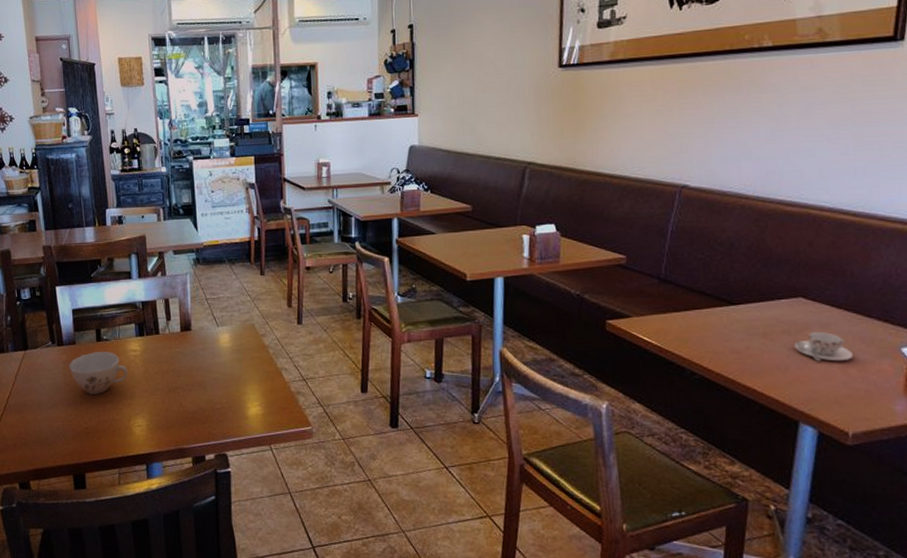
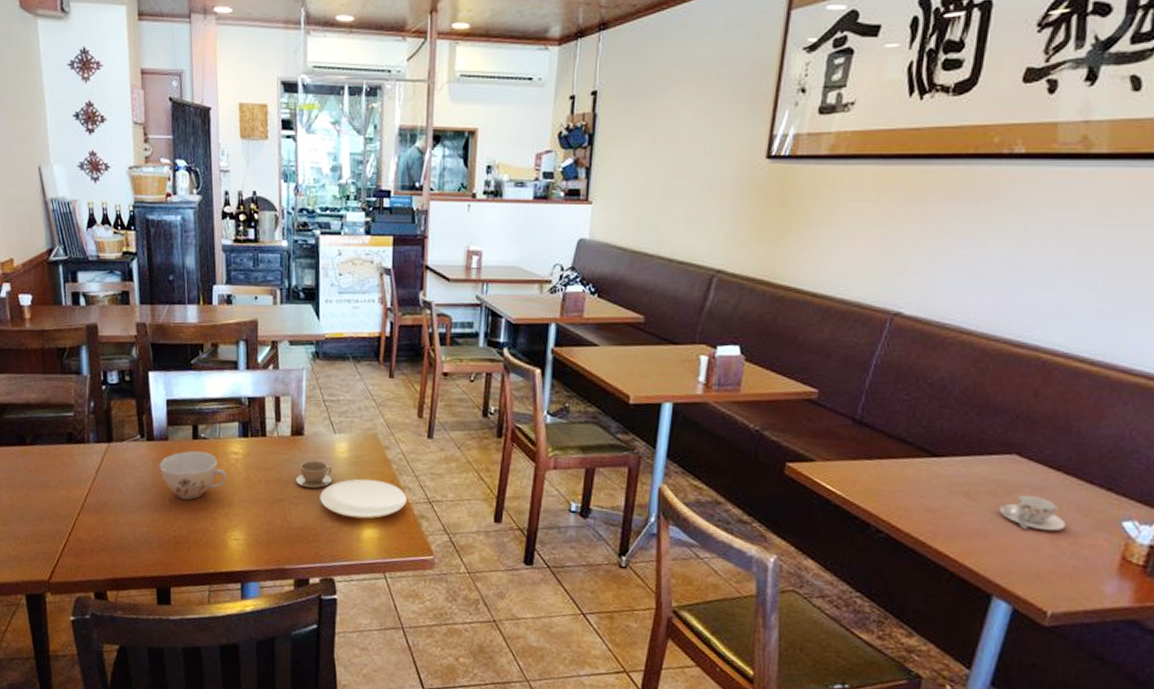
teacup: none [186,351,219,375] -> present [295,460,333,488]
plate: none [209,364,284,399] -> present [320,478,407,519]

